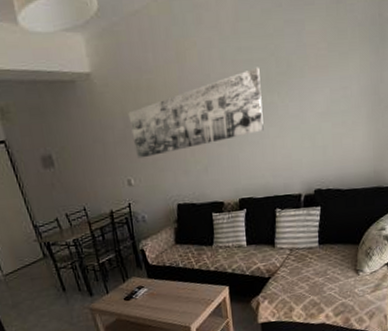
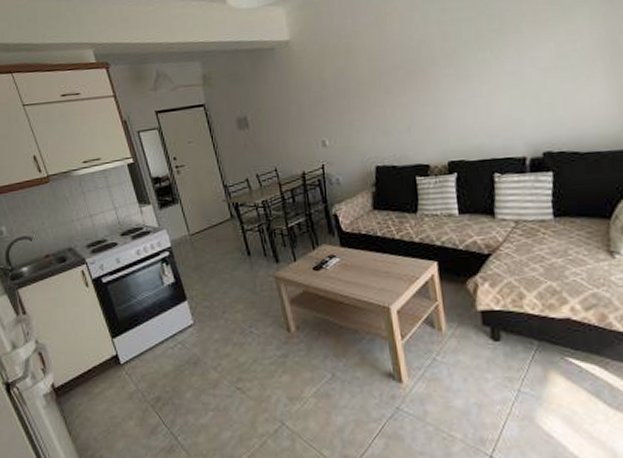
wall art: present [128,67,264,159] -> none [325,25,475,119]

